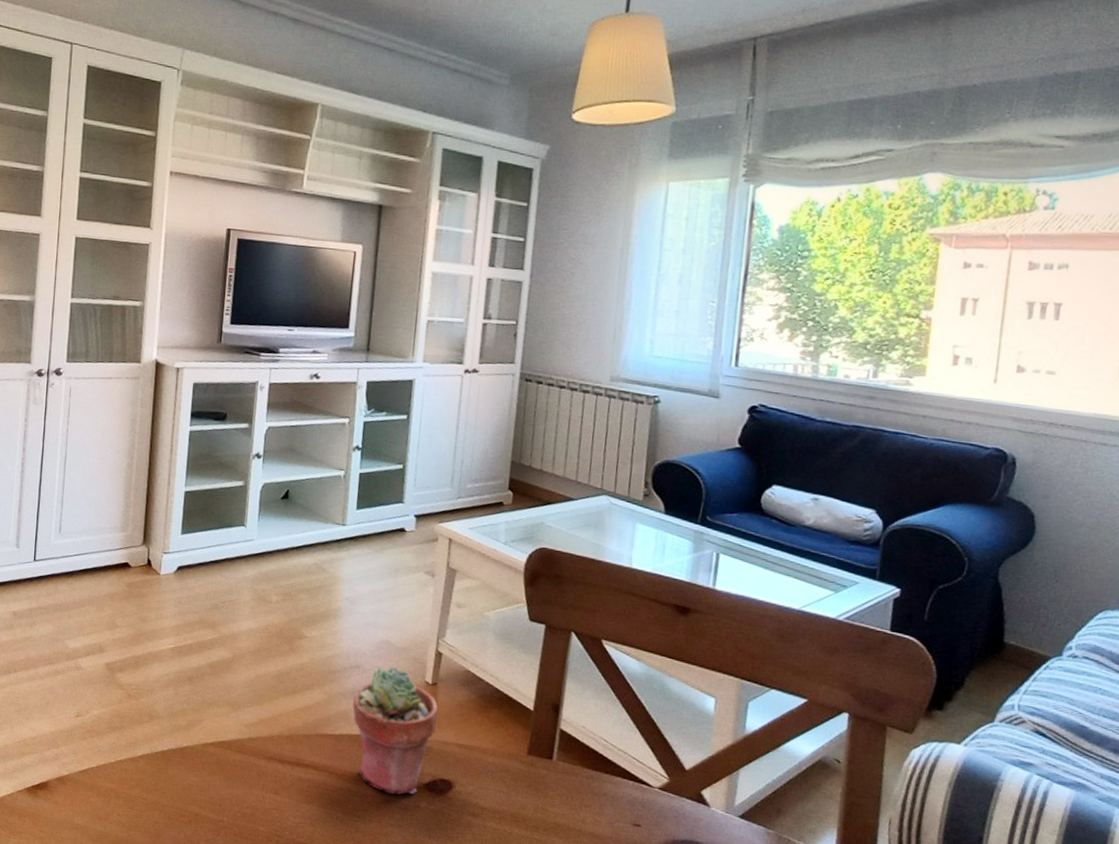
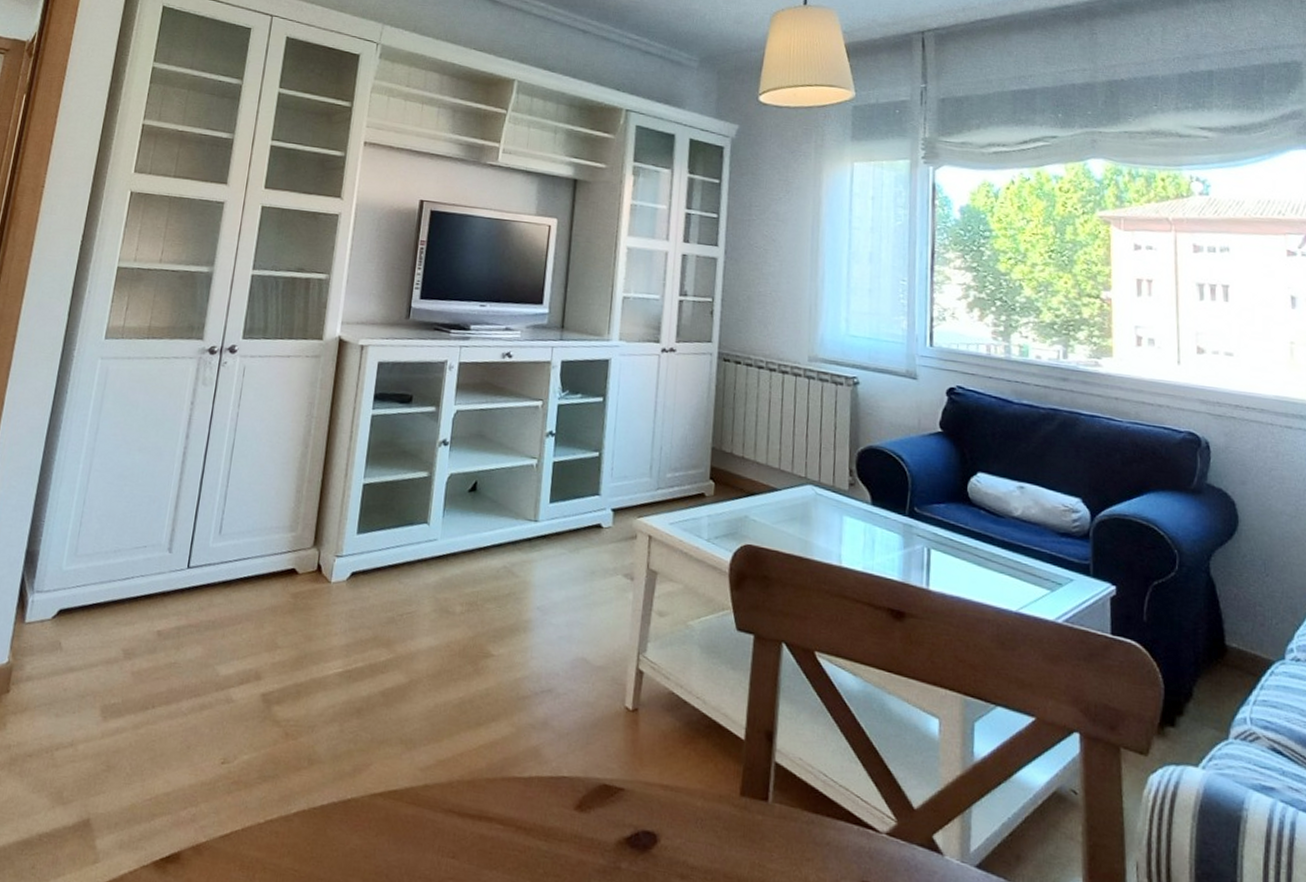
potted succulent: present [352,666,438,795] -> none [543,689,640,854]

